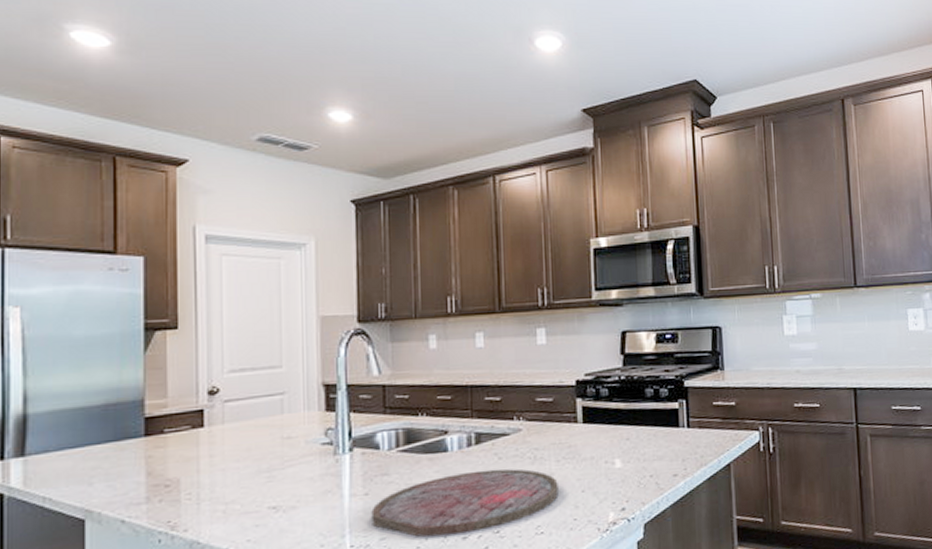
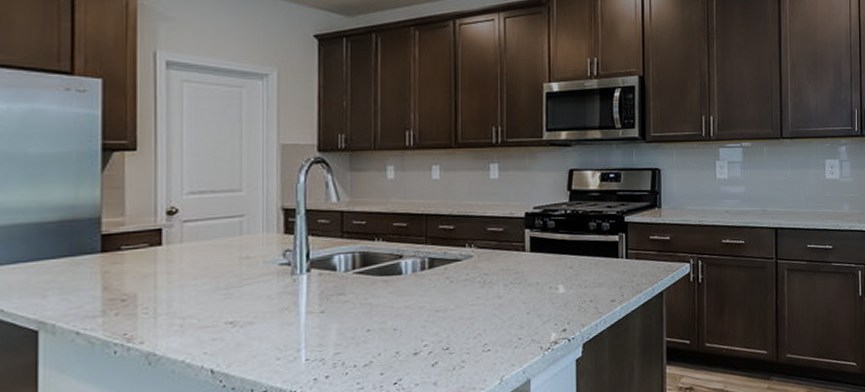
cutting board: present [371,468,559,537] -> none [327,291,505,353]

